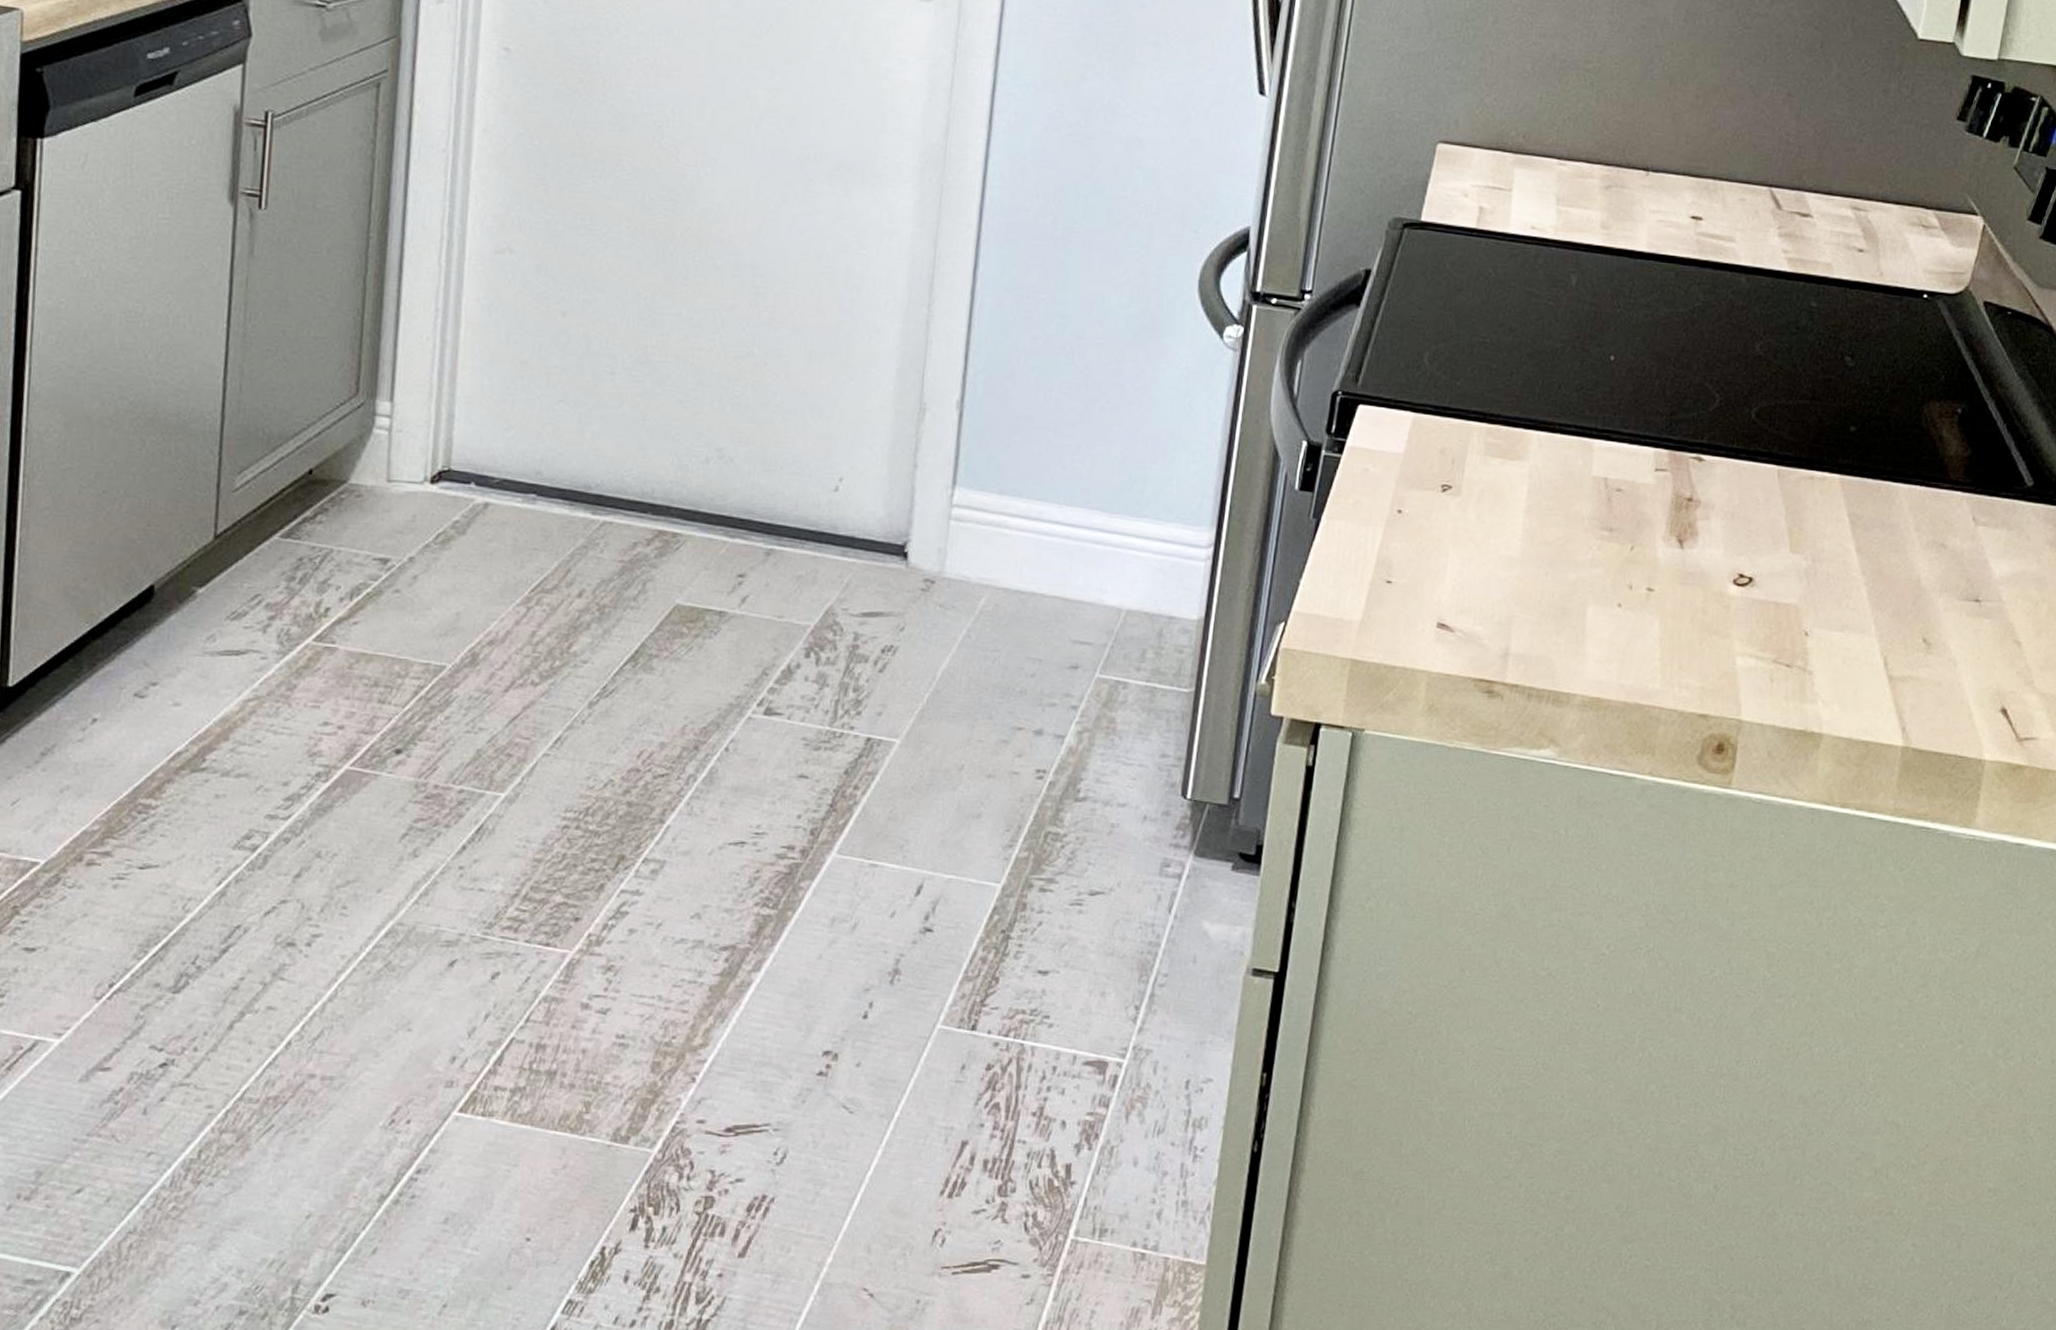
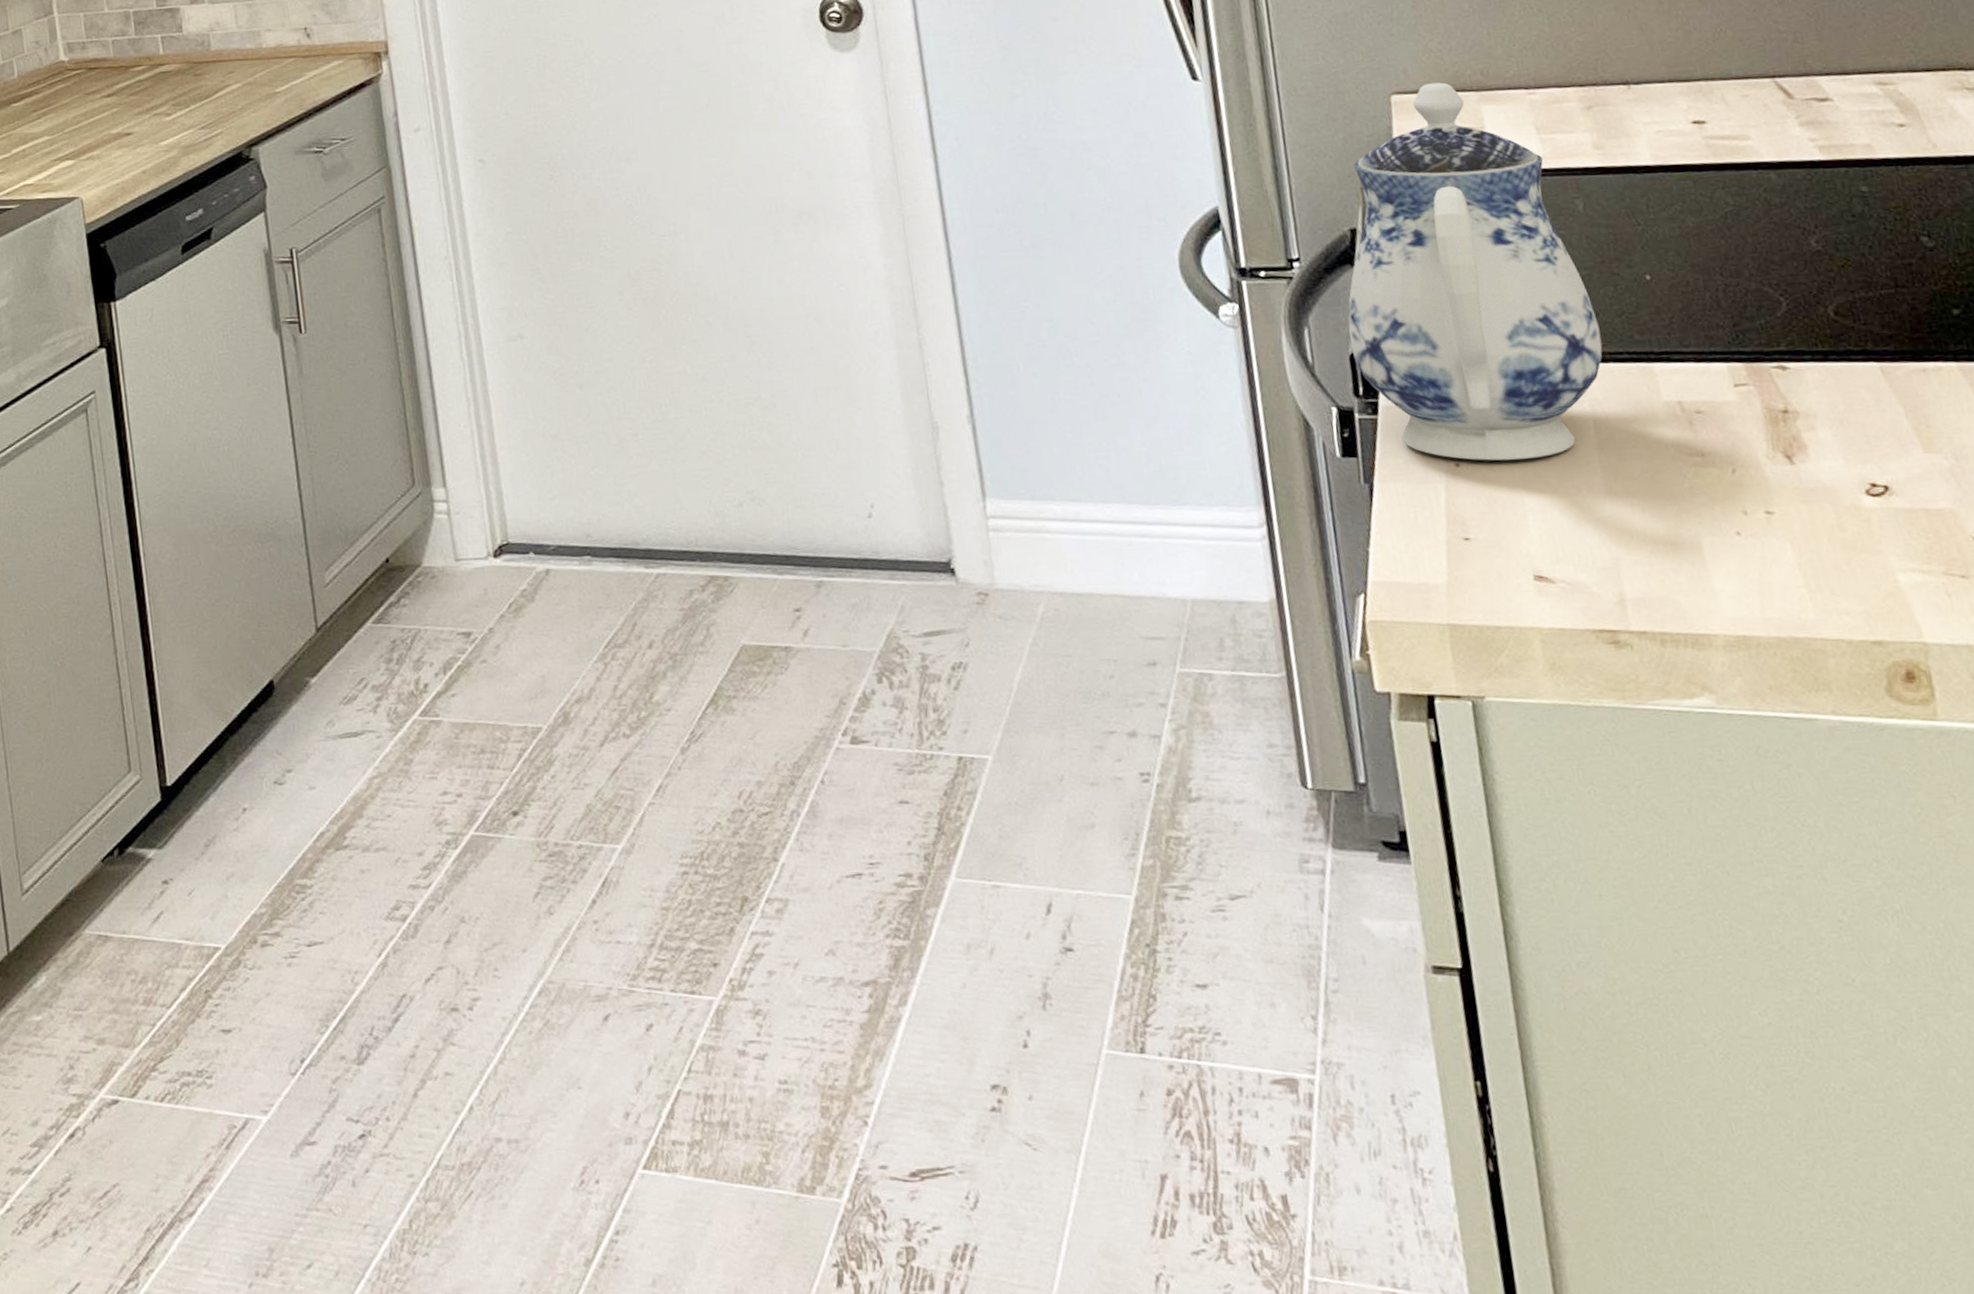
teapot: none [1335,137,1559,514] -> present [1348,82,1603,461]

